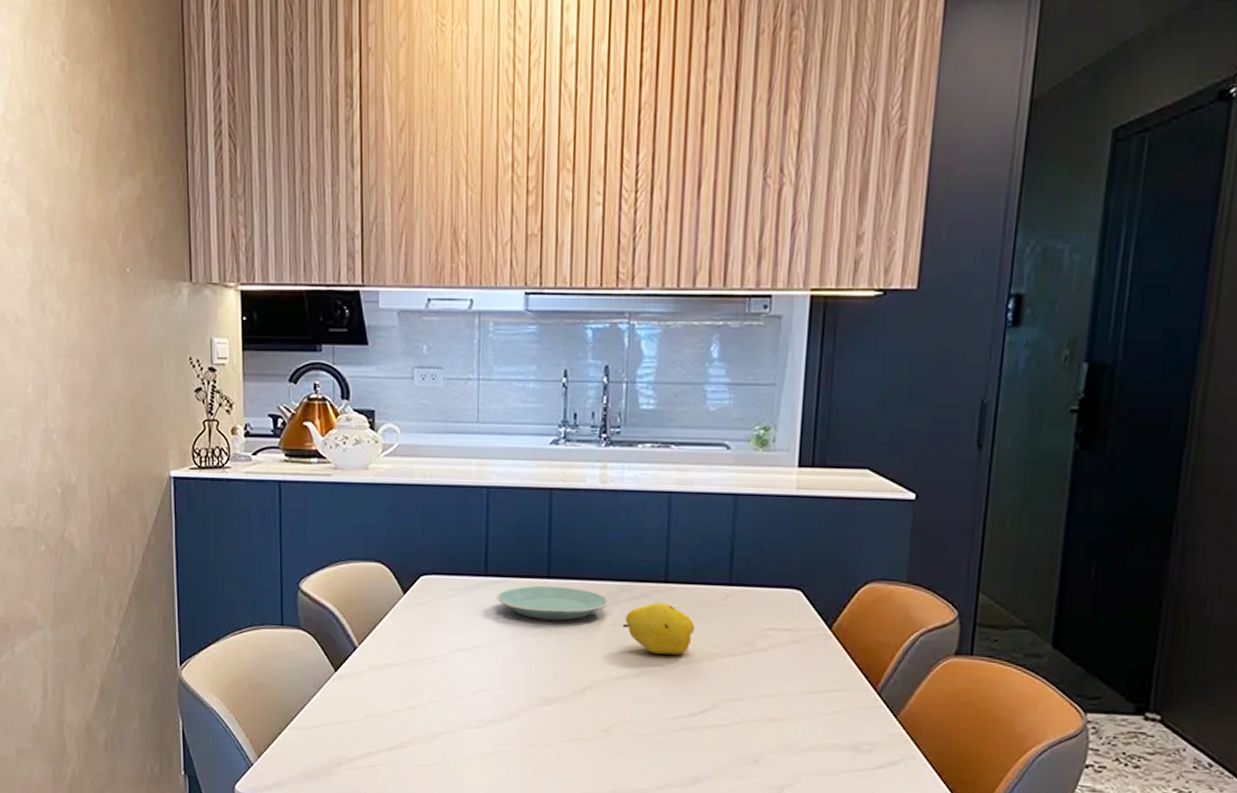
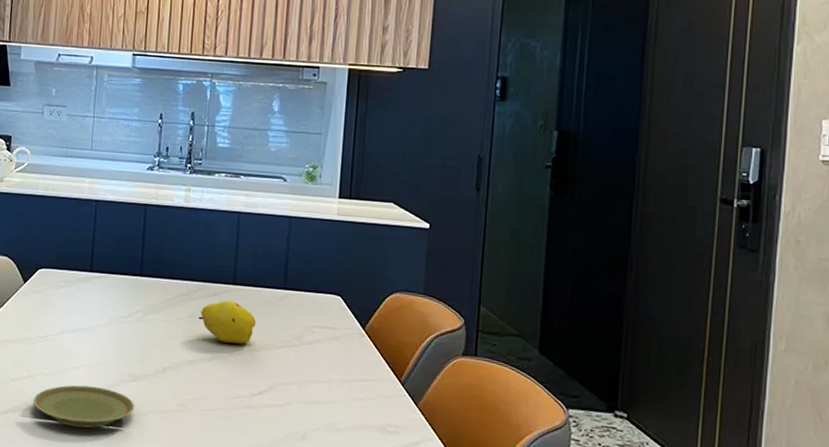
plate: none [424,713,549,763] -> present [33,385,135,428]
plate: present [497,585,609,620] -> none [98,281,189,311]

